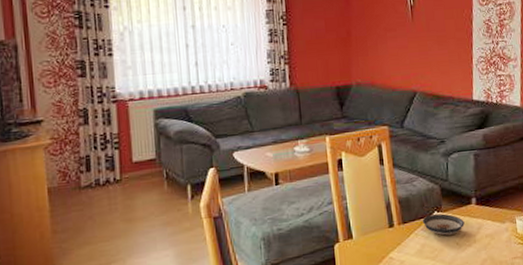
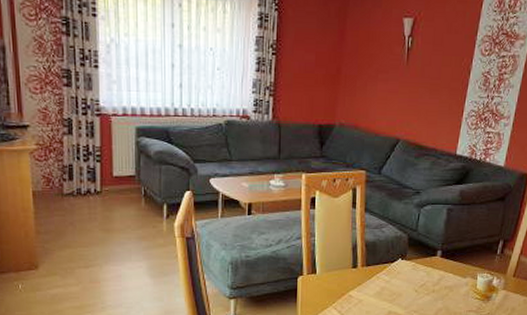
saucer: present [422,213,465,236] -> none [385,261,426,282]

